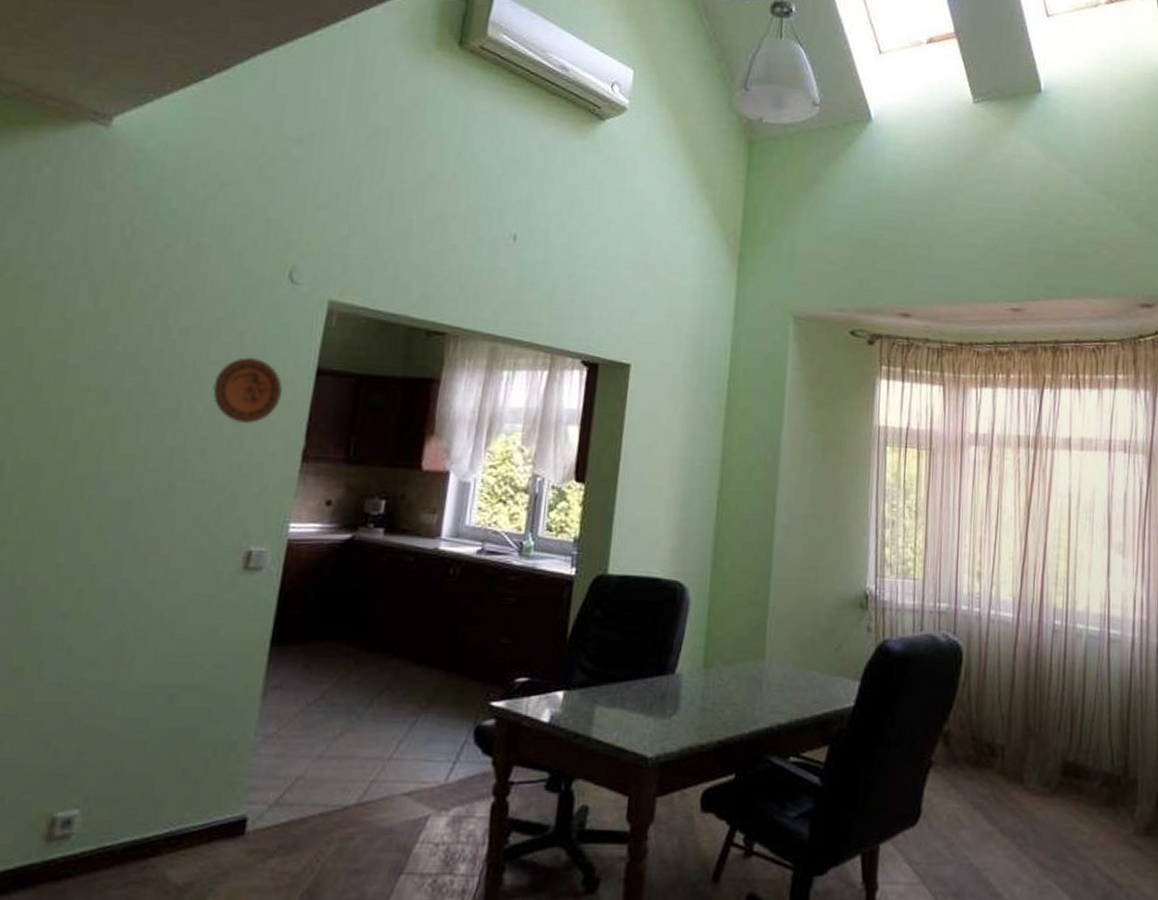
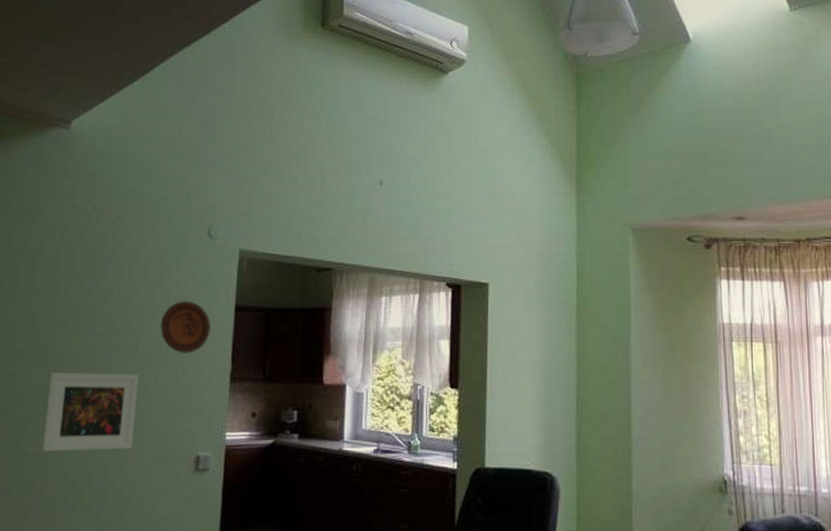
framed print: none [28,437,177,540] -> present [42,372,139,452]

